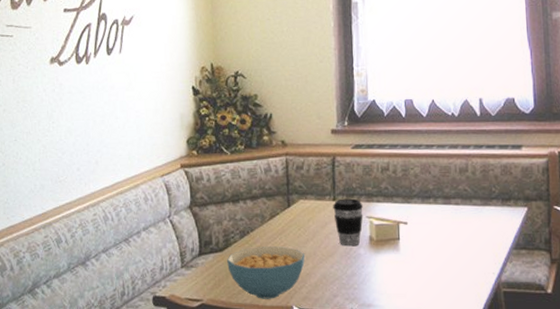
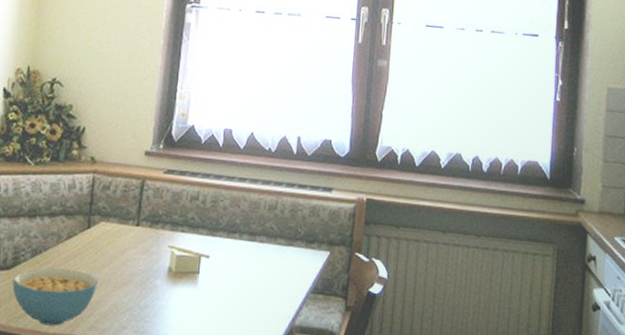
coffee cup: present [333,198,363,247] -> none [135,224,167,276]

